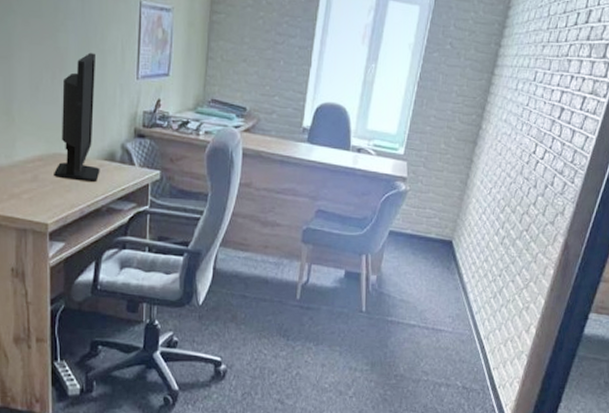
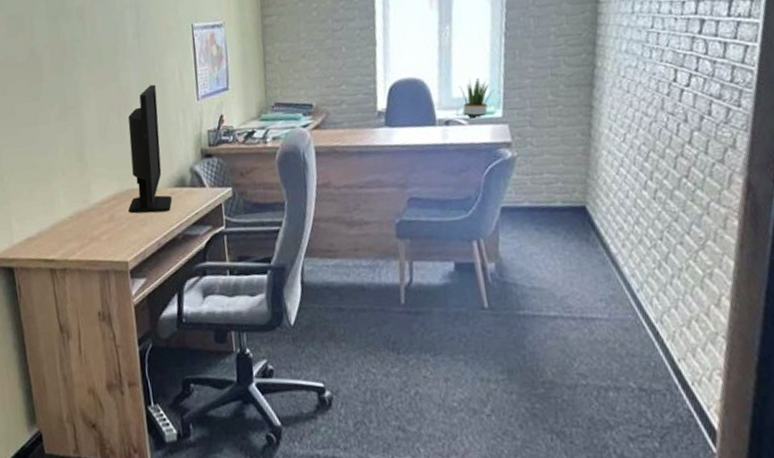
potted plant: none [373,116,402,151] -> present [458,78,495,118]

